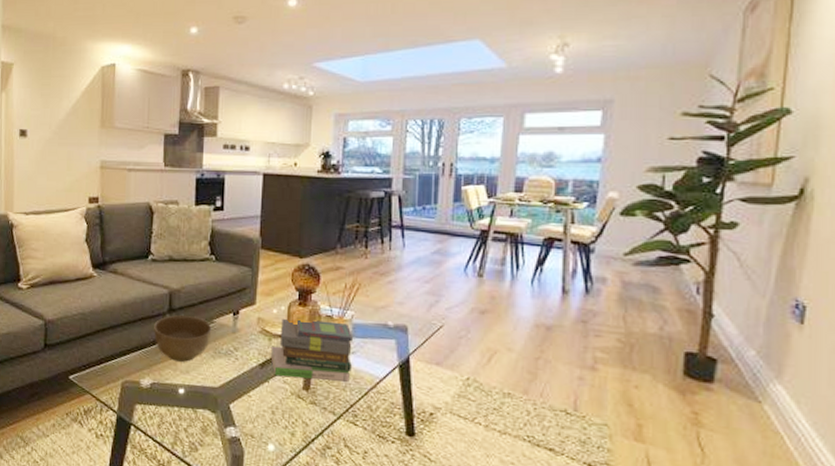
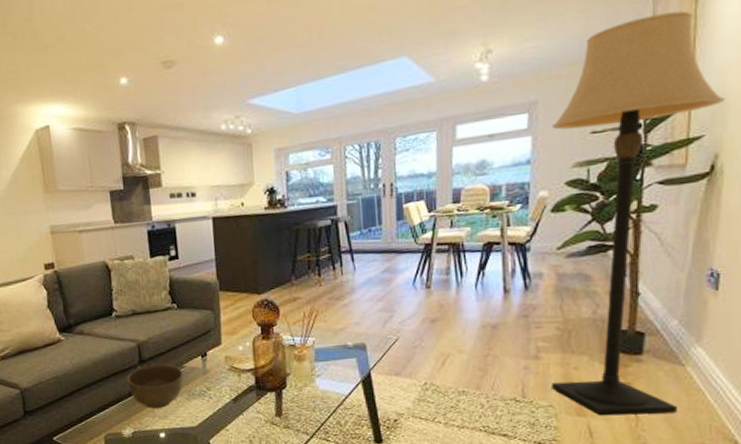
books: present [270,317,353,382] -> none [241,349,319,408]
lamp: none [608,27,819,455] -> present [552,10,726,416]

